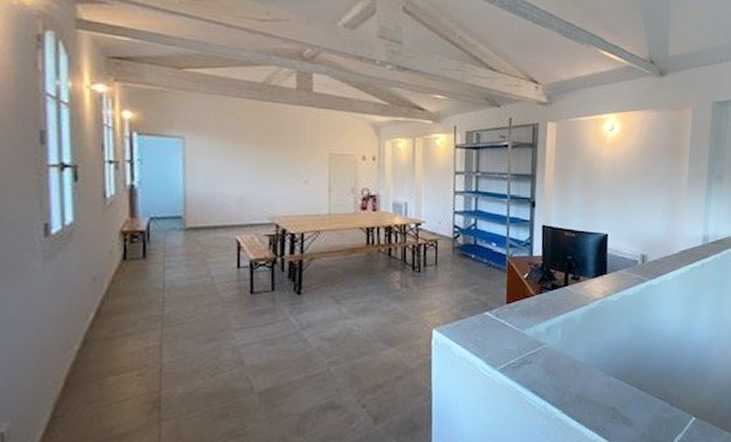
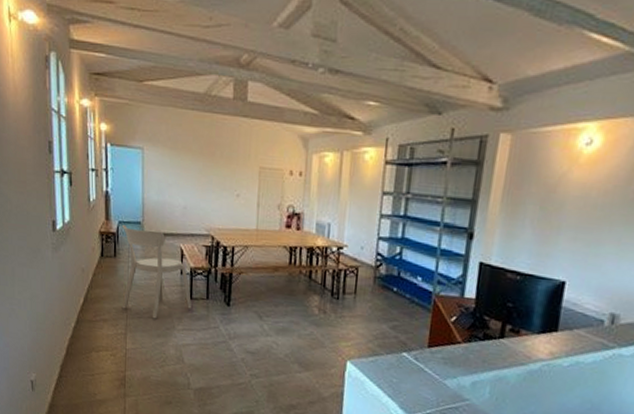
chair: none [154,220,254,322] -> present [122,224,192,319]

